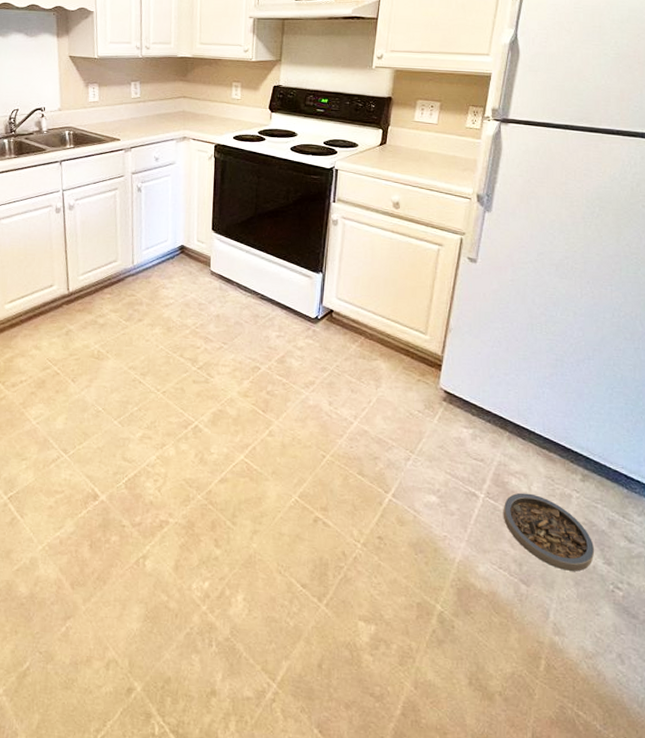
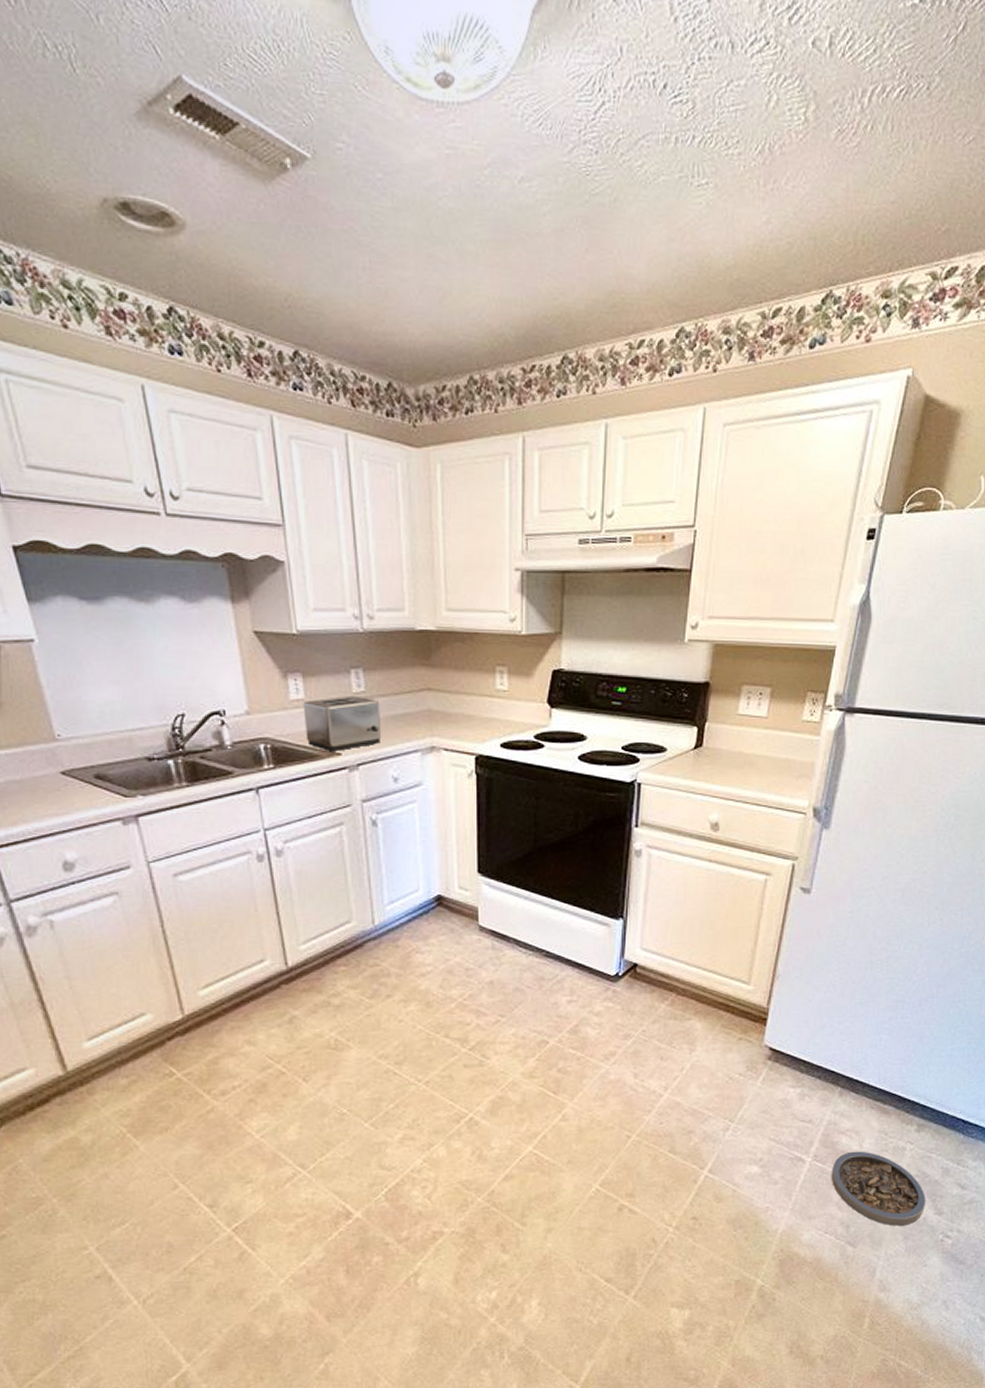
toaster: none [97,100,150,138] -> present [303,695,382,751]

